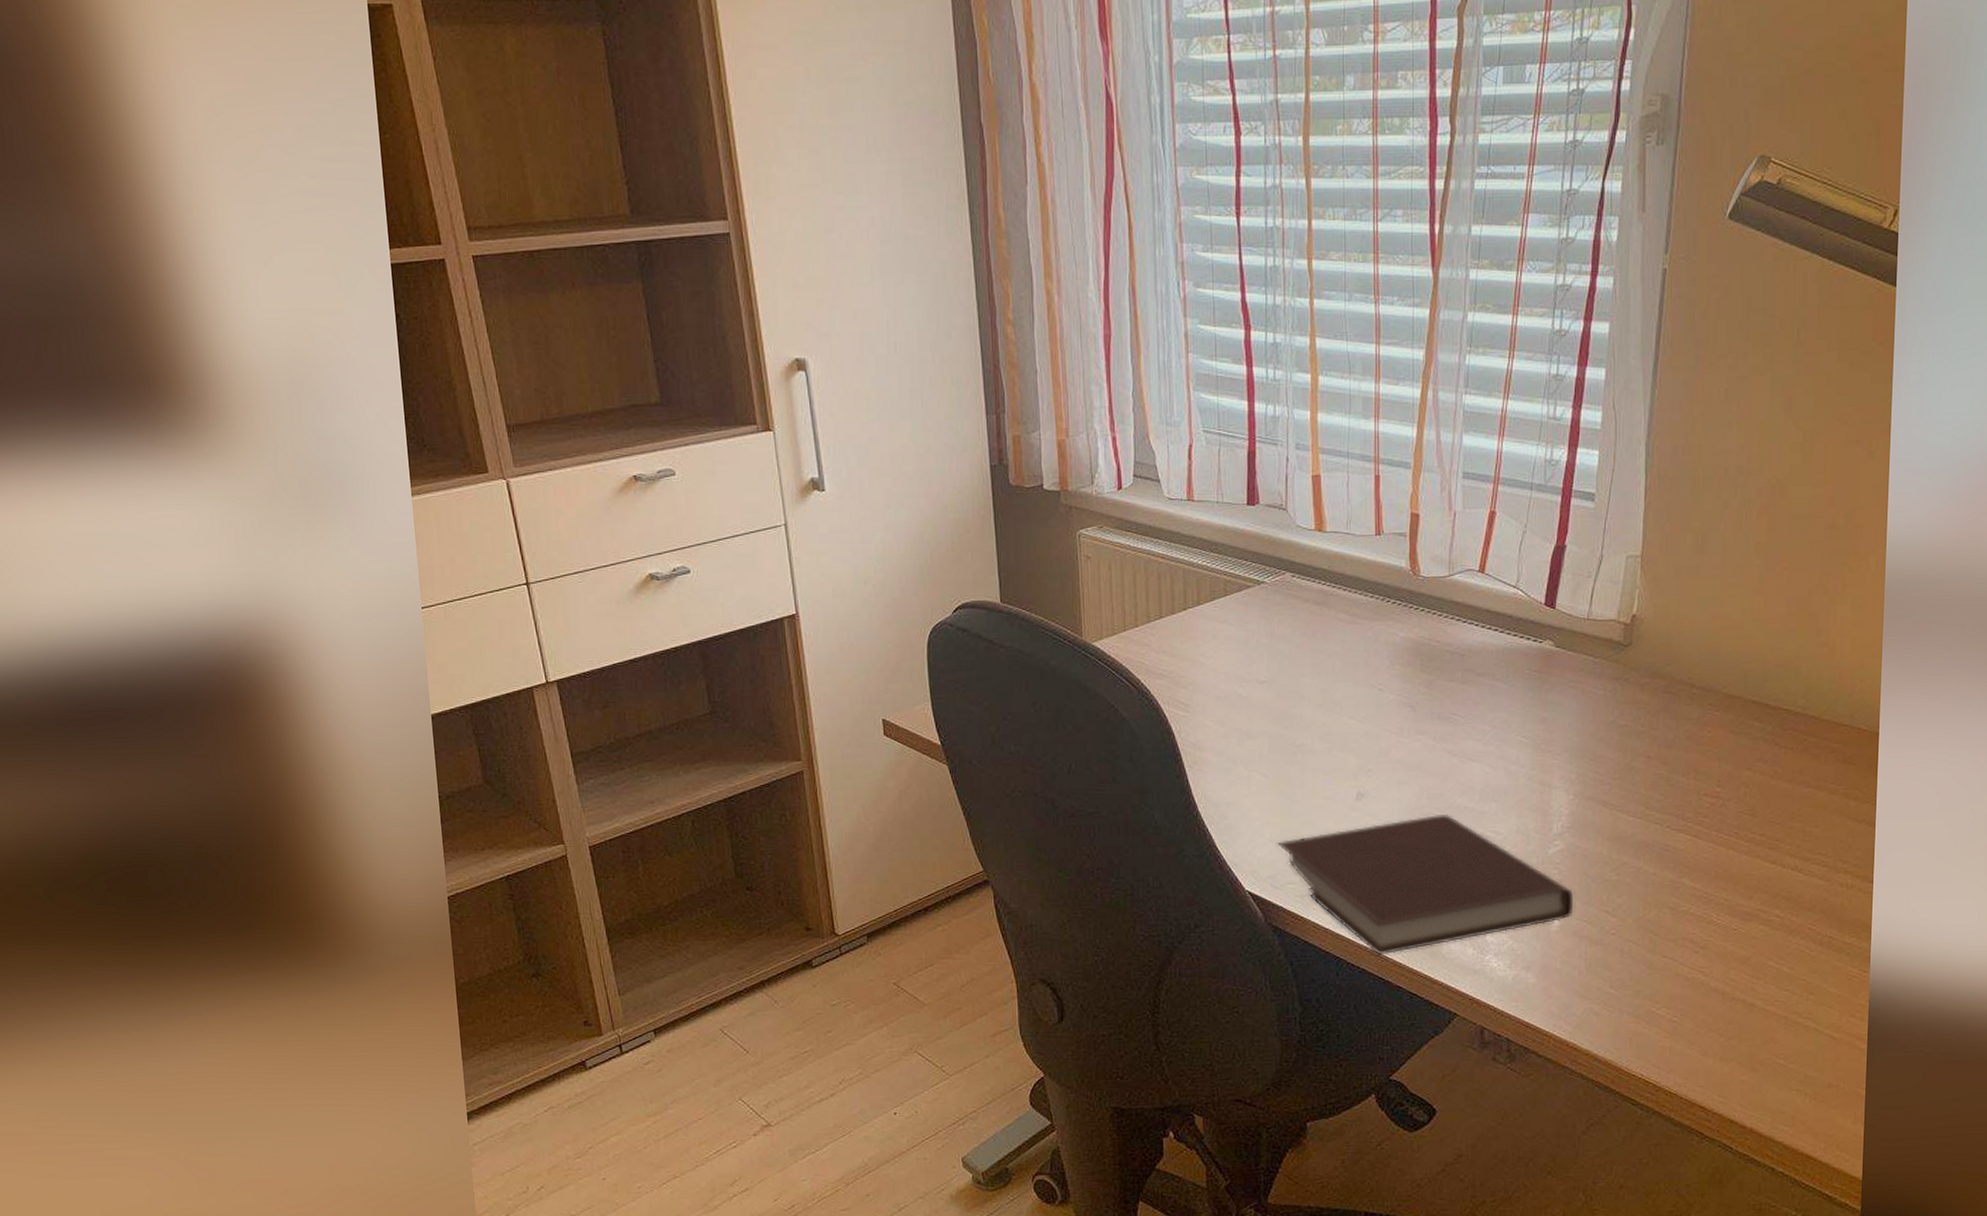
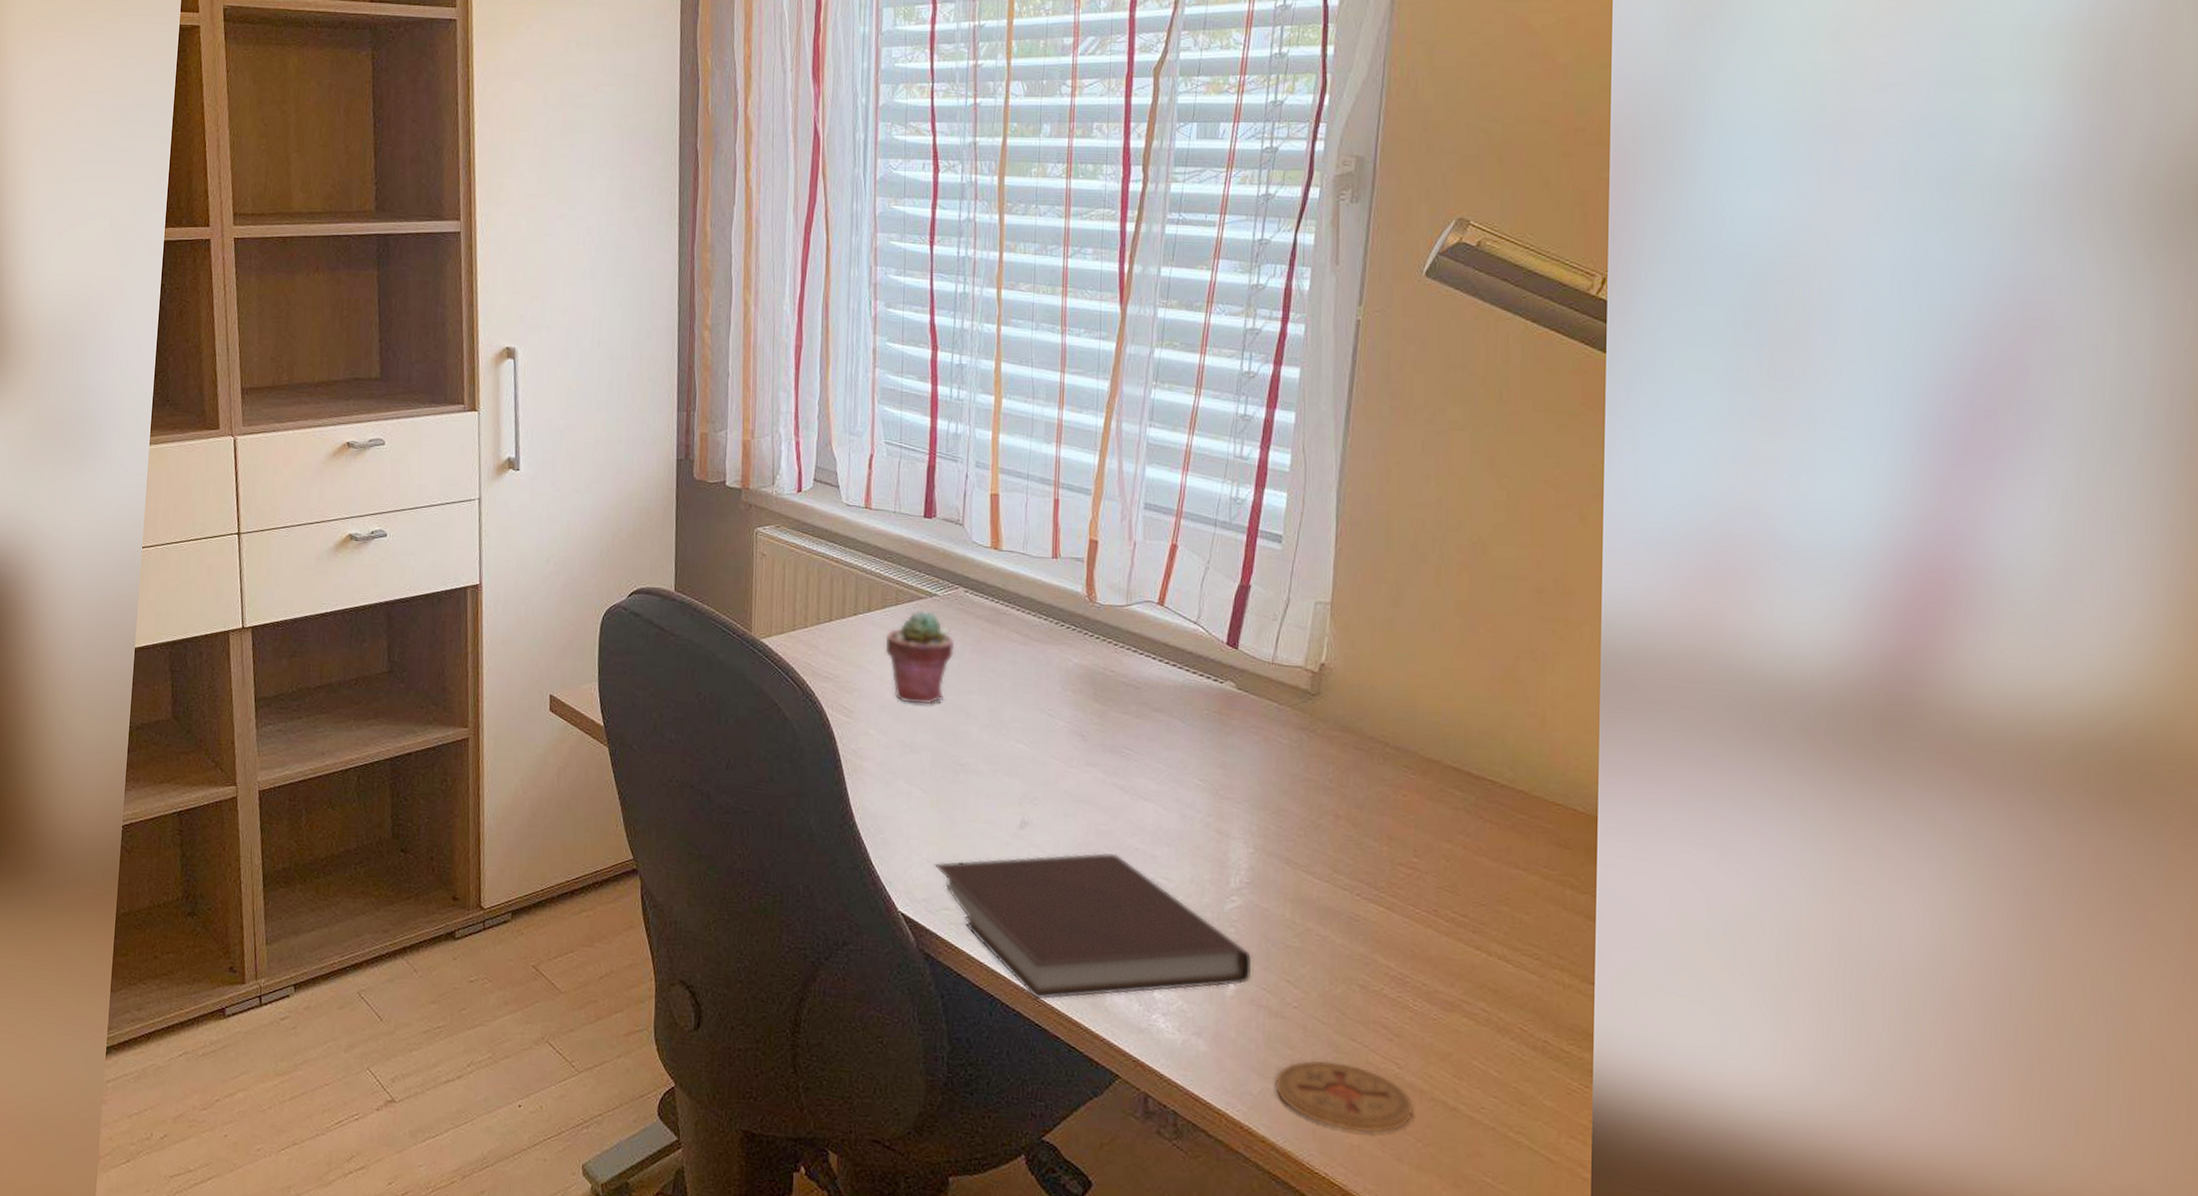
potted succulent: none [1216,599,1285,692] -> present [885,610,955,705]
coaster: none [1596,977,1717,1036] -> present [1275,1060,1413,1133]

